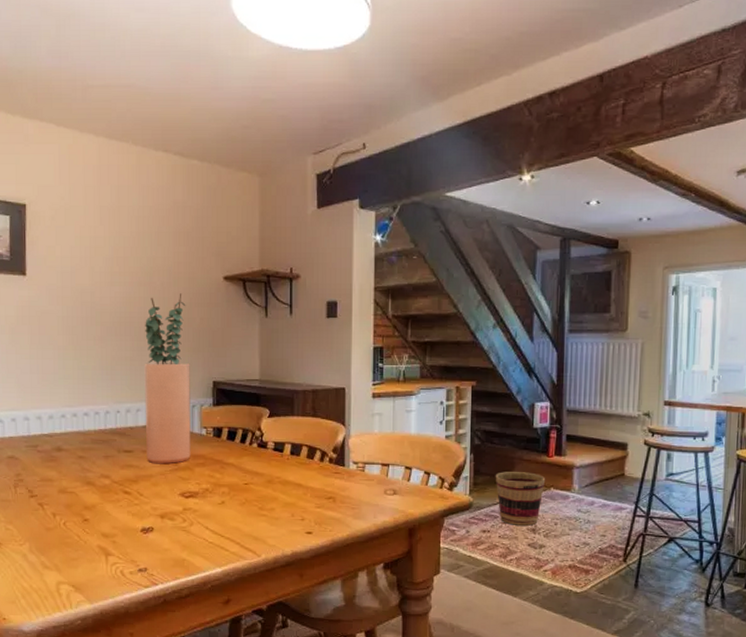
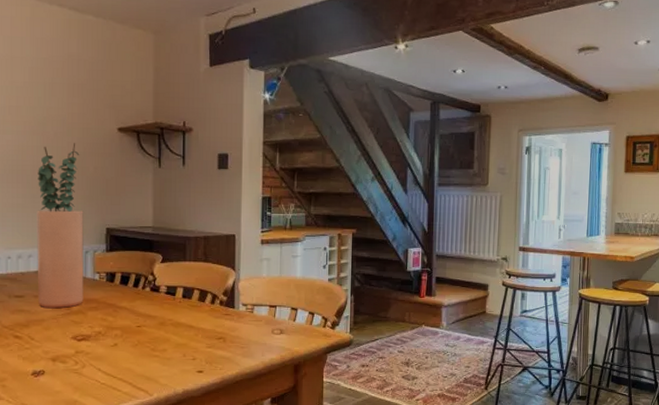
basket: present [495,472,546,526] -> none [373,311,418,360]

